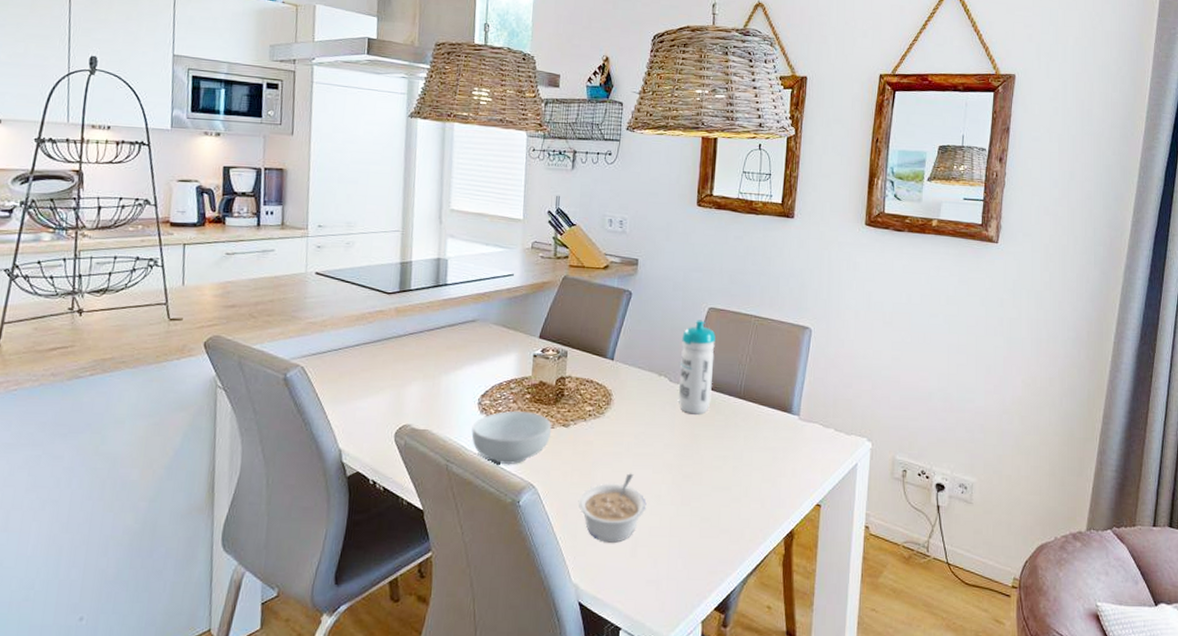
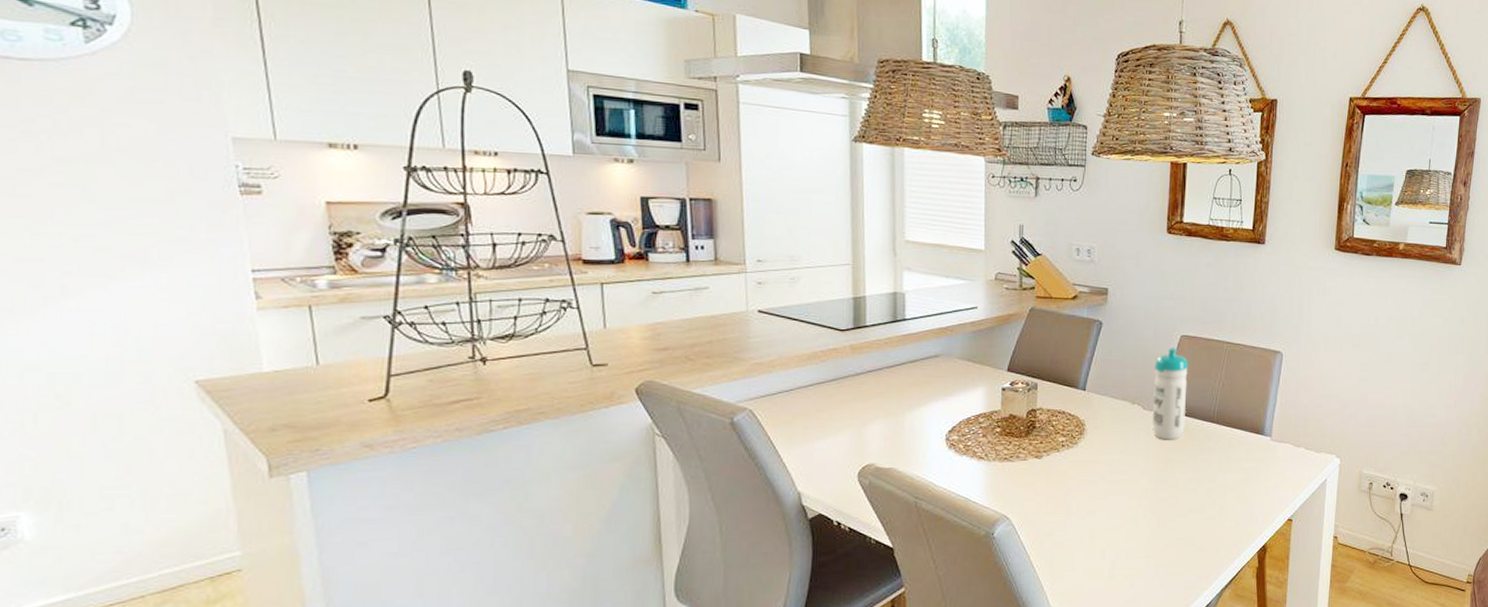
cereal bowl: present [471,410,552,465] -> none [940,444,1024,499]
legume: present [578,473,647,543] -> none [1053,500,1123,567]

